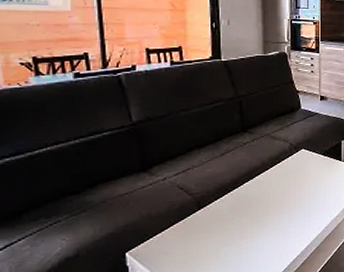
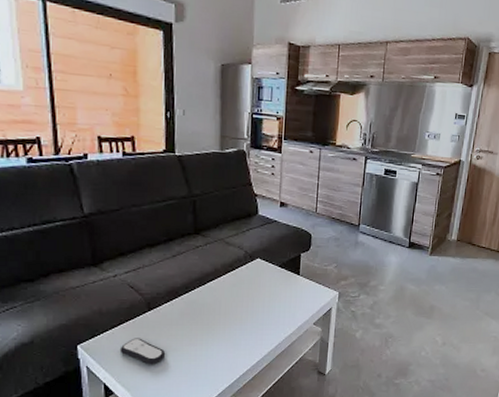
remote control: none [170,237,217,264] -> present [119,338,166,365]

